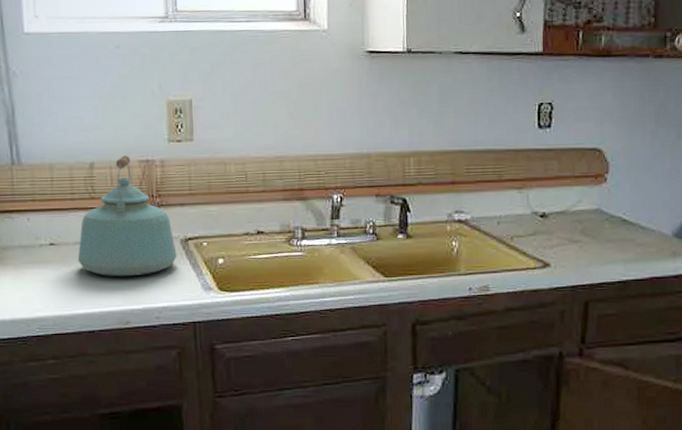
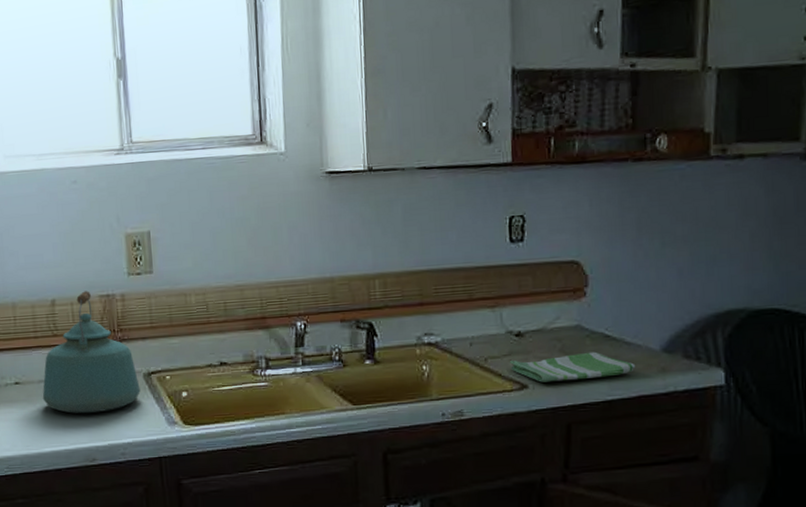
dish towel: none [533,234,649,262] -> present [509,351,636,383]

